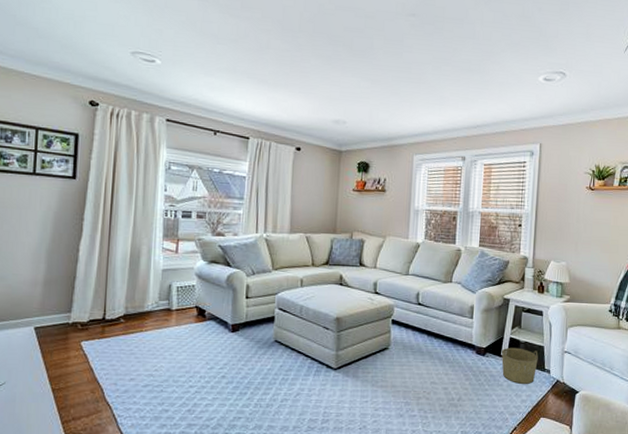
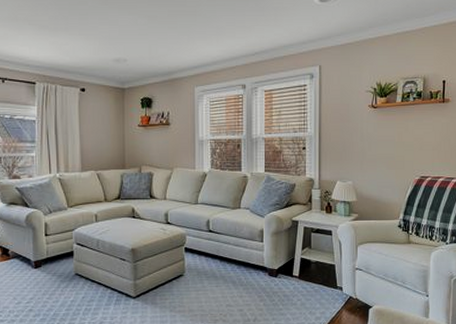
basket: present [501,347,538,384] -> none [293,267,330,302]

